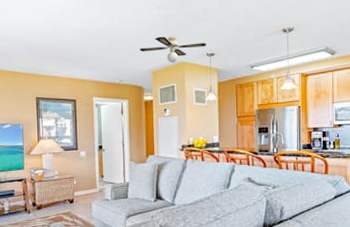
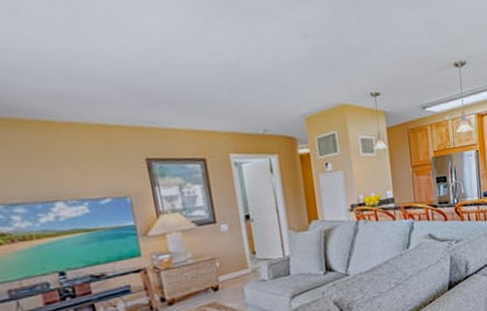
ceiling fan: present [139,36,206,63] -> none [285,72,370,106]

